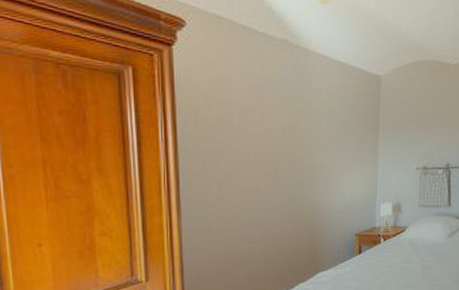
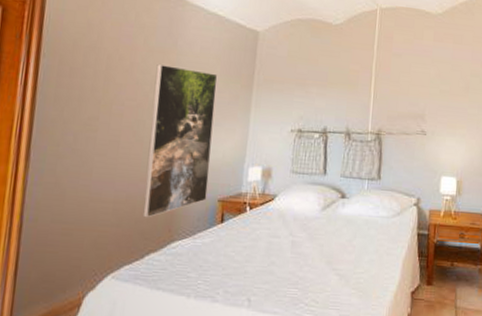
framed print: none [287,113,345,254] -> present [142,63,218,218]

